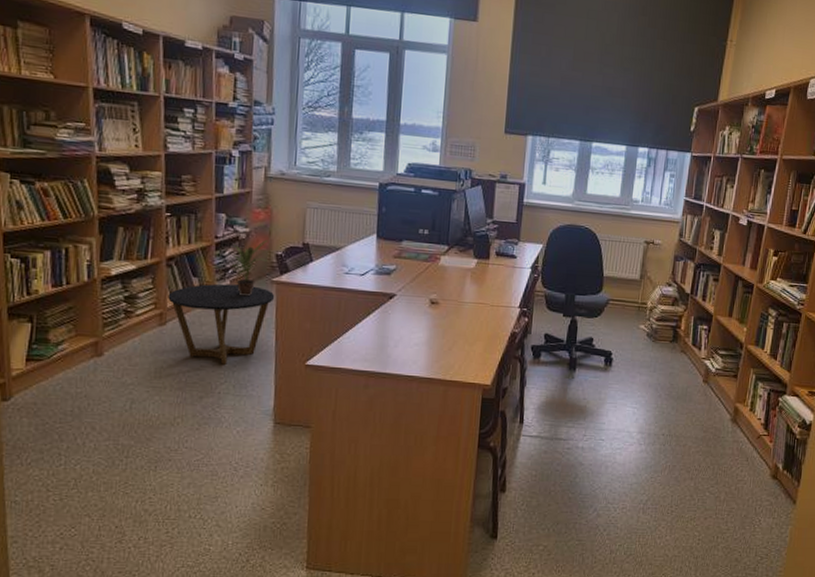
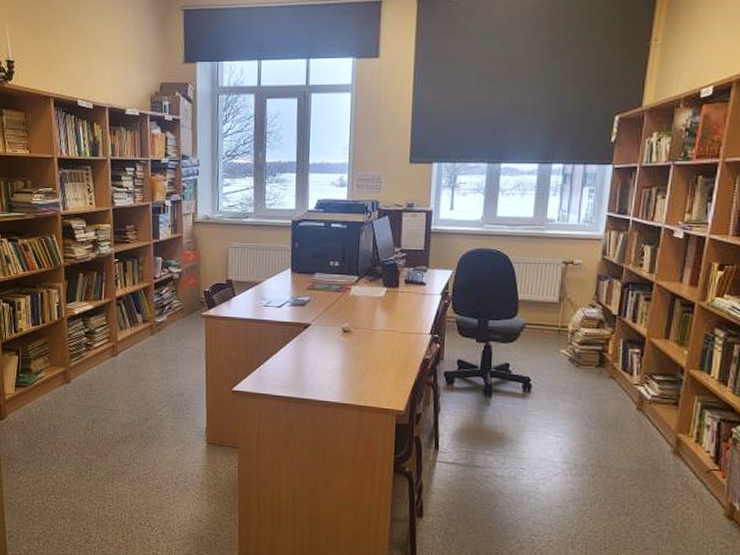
side table: present [168,283,275,364] -> none [118,319,204,390]
potted plant: present [232,240,267,297] -> none [168,278,197,330]

